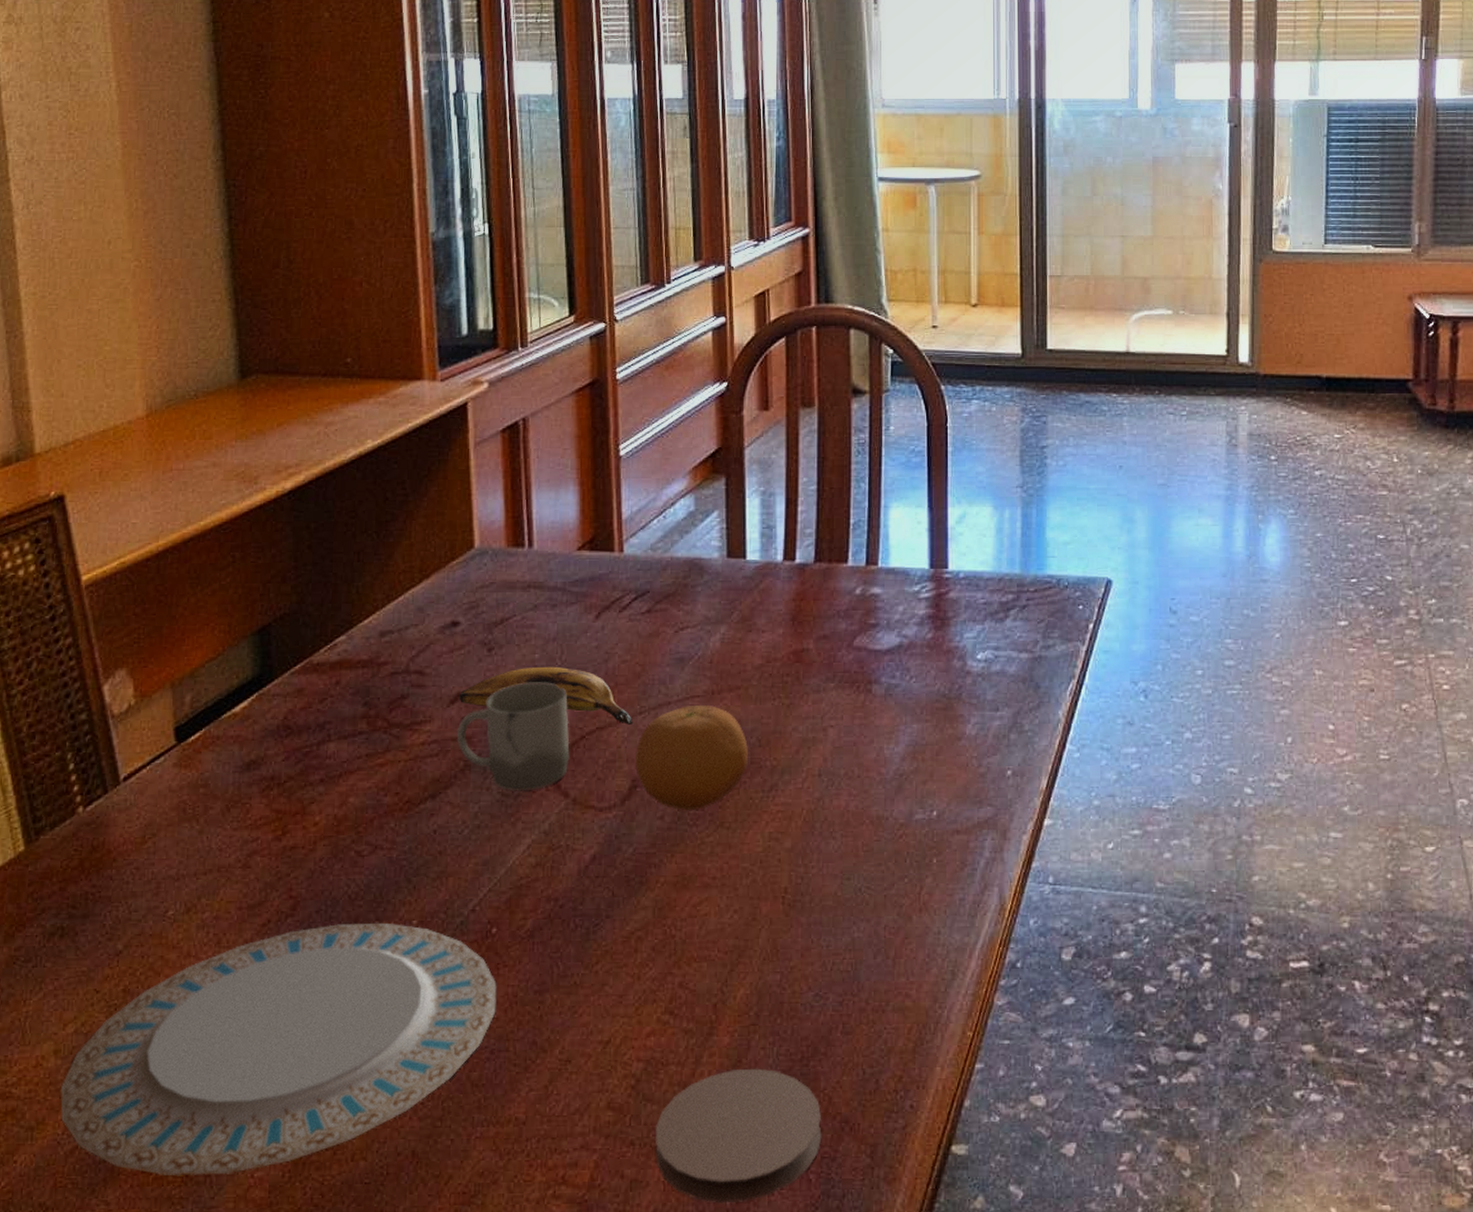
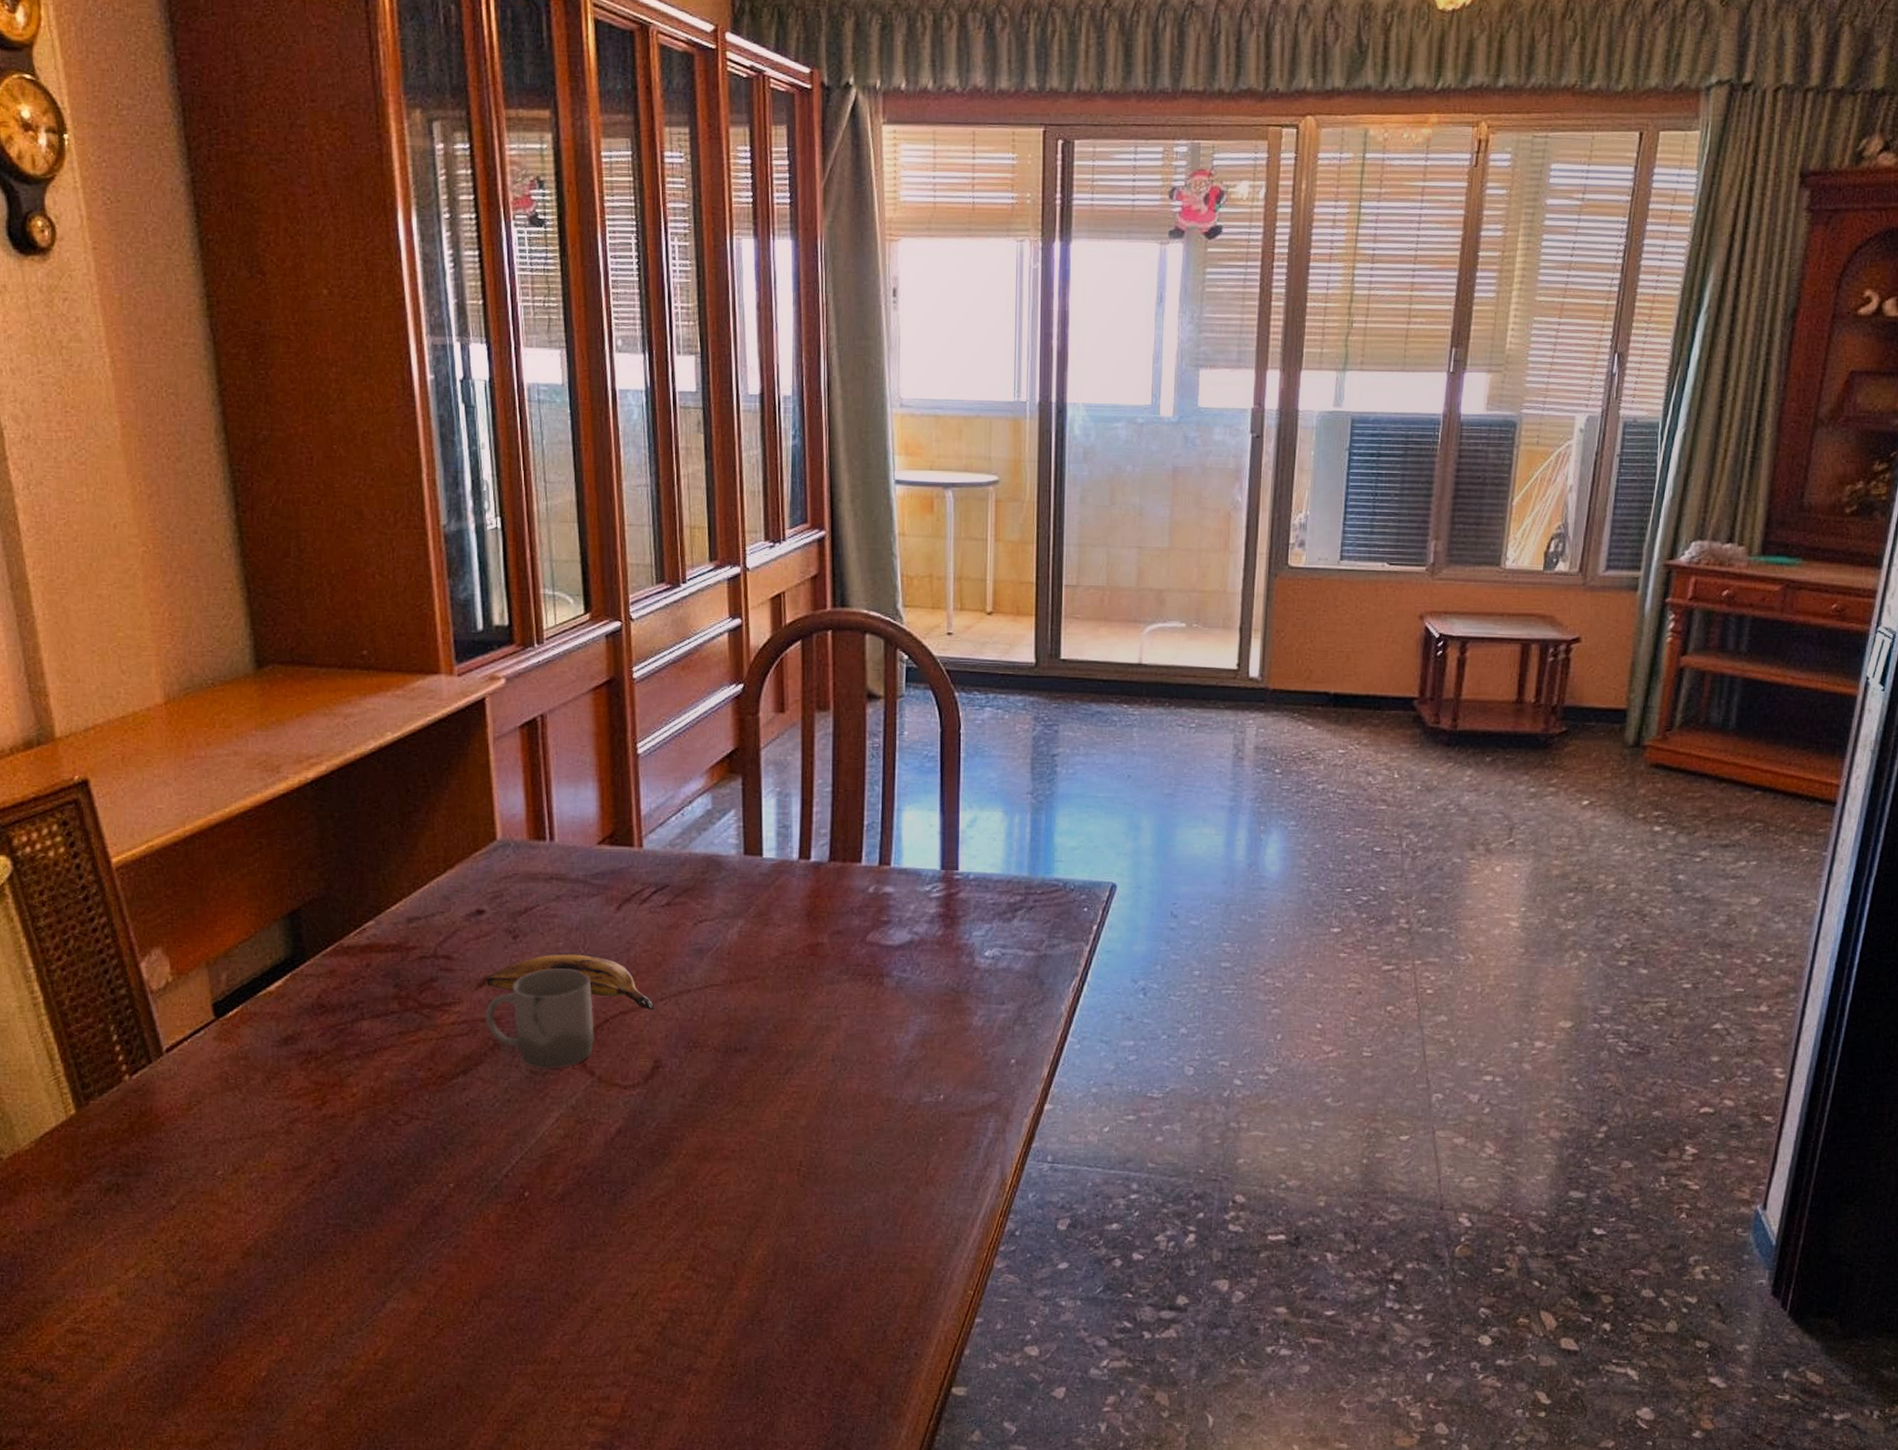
plate: present [60,922,497,1177] -> none [127,1185,531,1403]
fruit: present [635,705,748,811] -> none [657,994,765,1090]
coaster: present [655,1068,822,1204] -> none [680,1319,834,1433]

